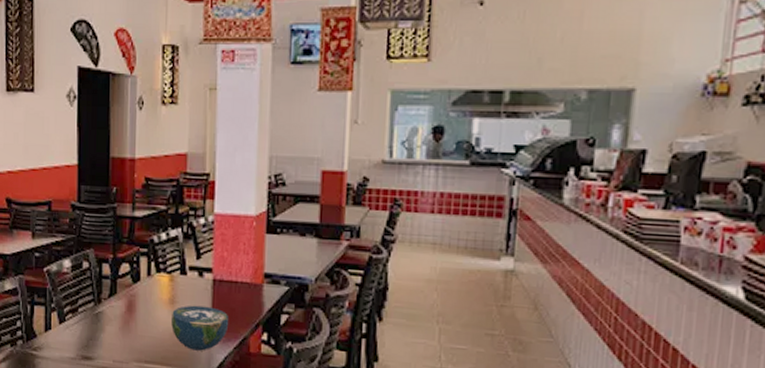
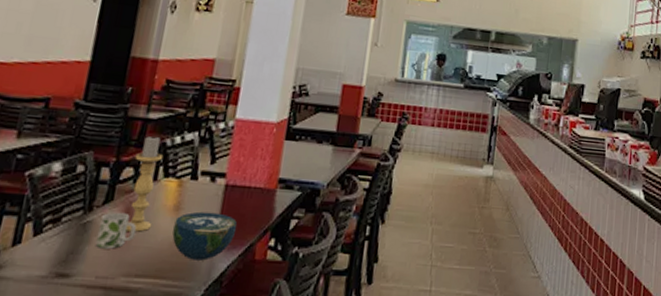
mug: none [108,304,140,337] -> present [95,212,137,249]
candle holder: none [129,233,153,323] -> present [125,135,164,232]

